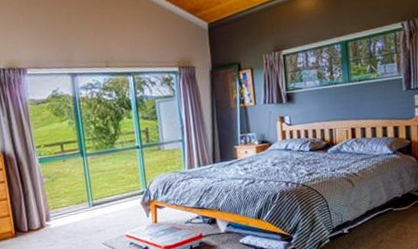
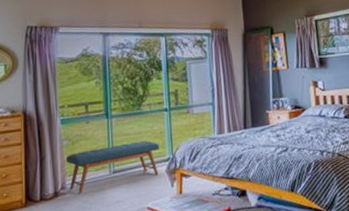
bench: none [47,176,134,224] -> present [65,140,159,193]

